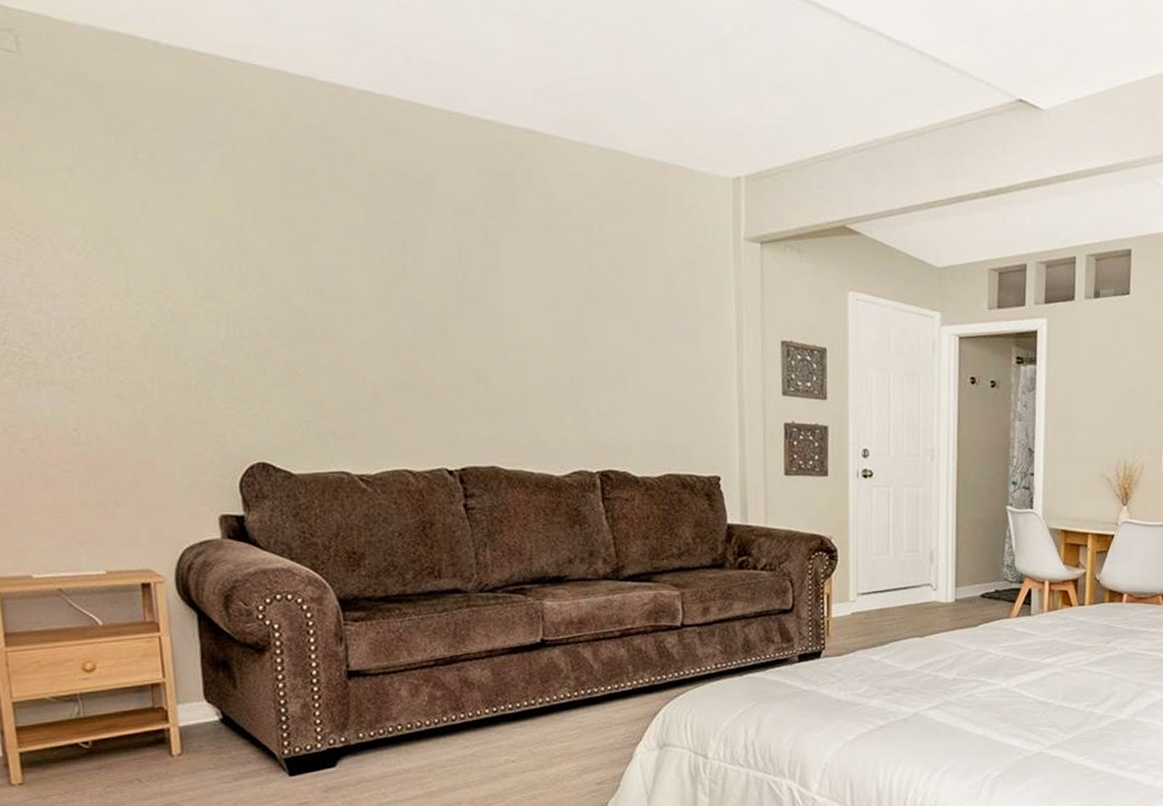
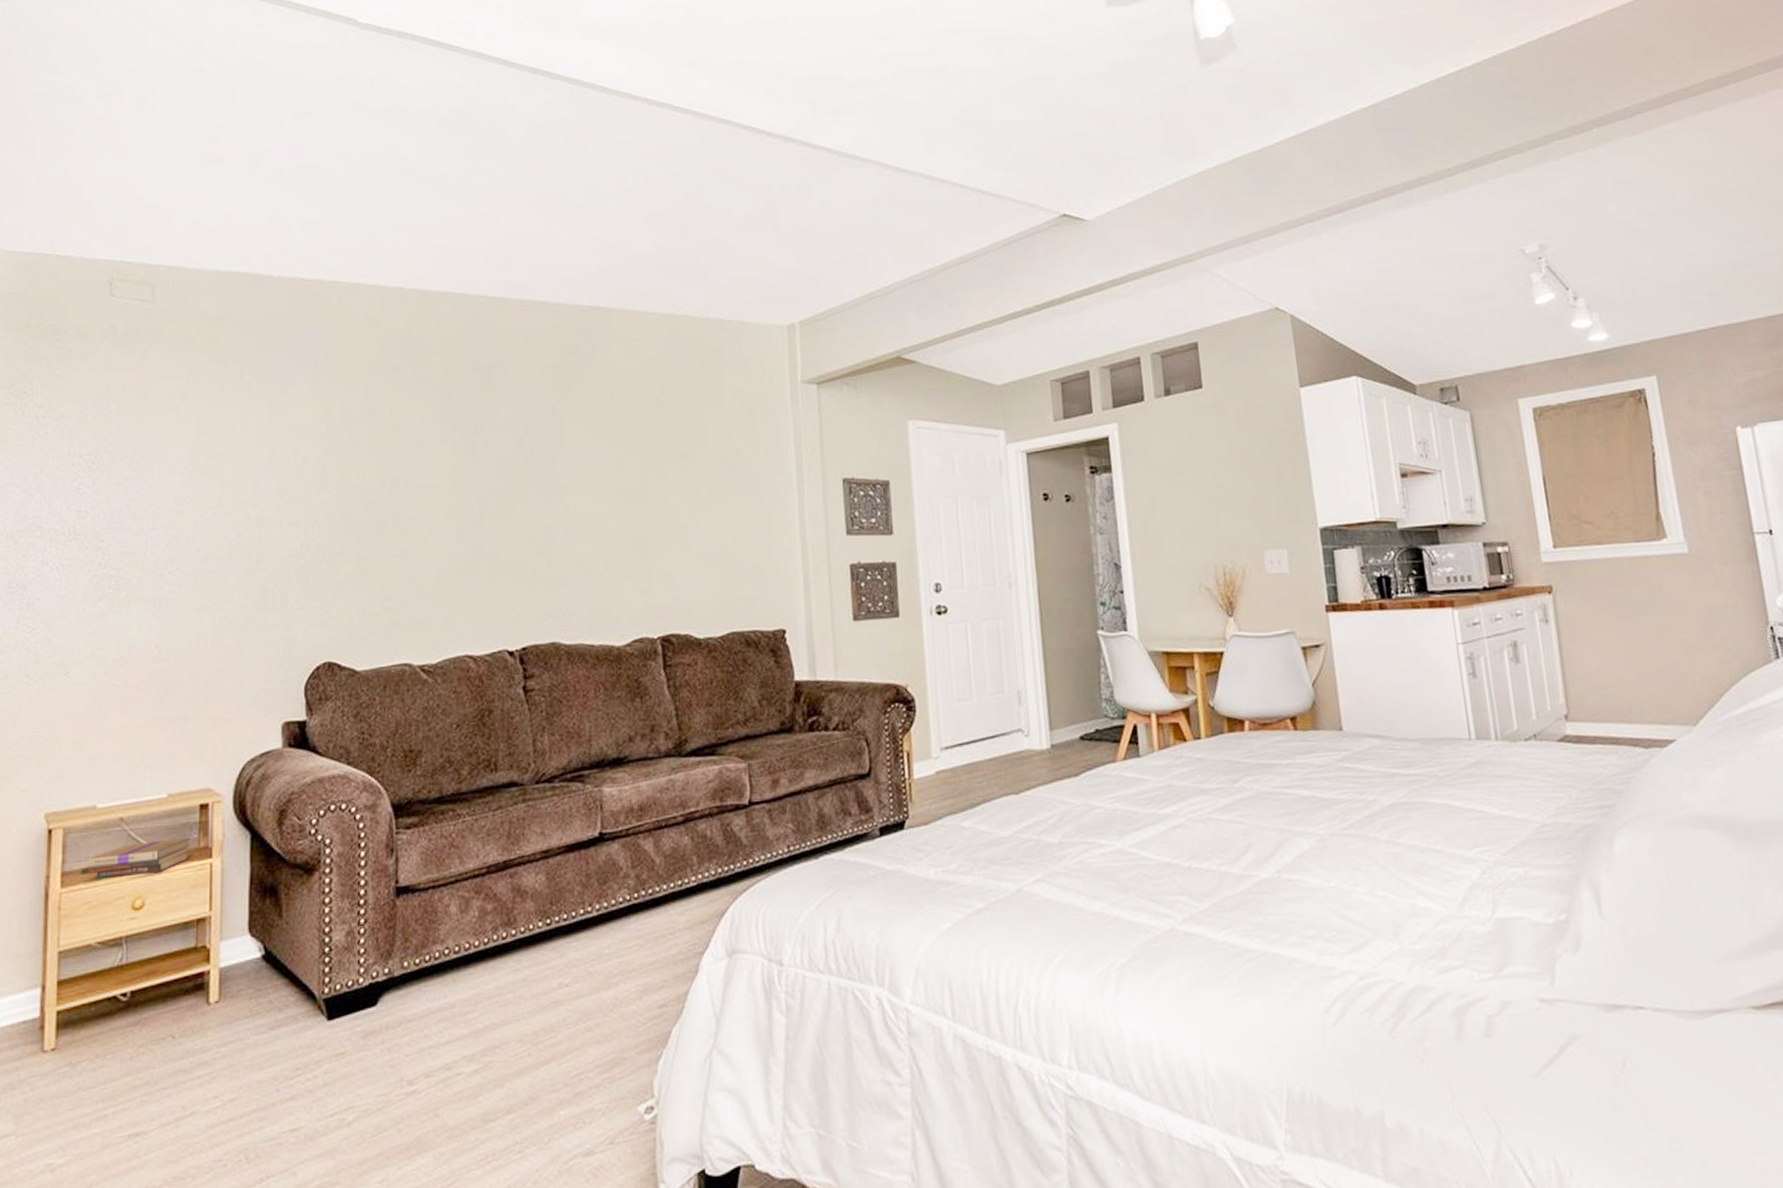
books: none [24,612,136,643] -> present [81,837,190,880]

